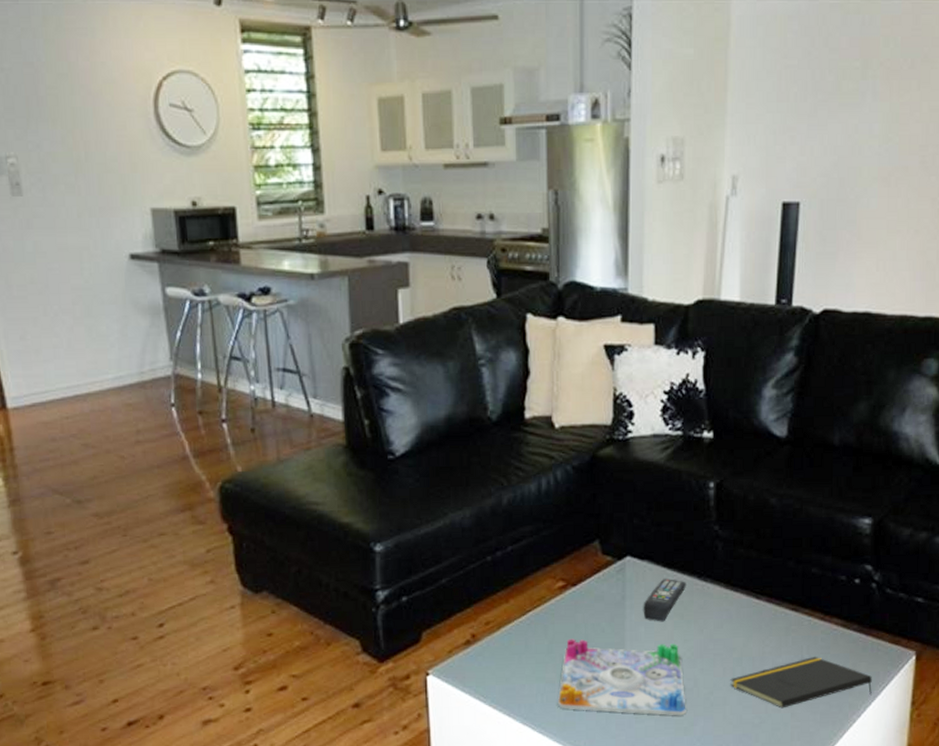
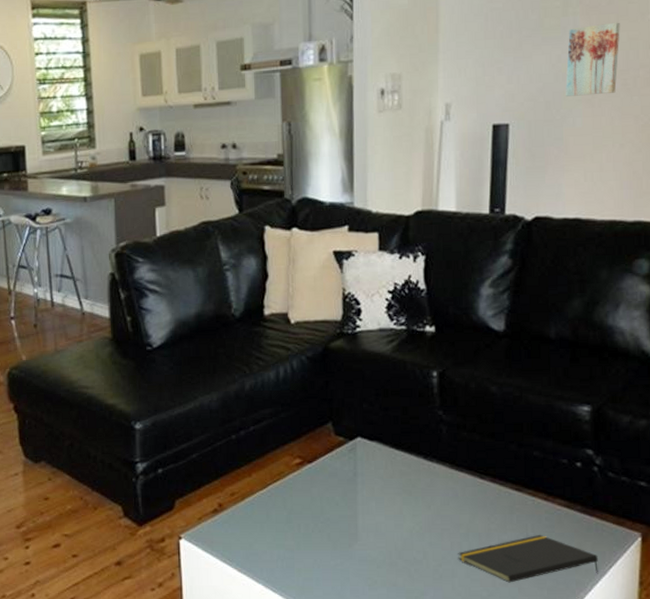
board game: present [557,638,686,716] -> none [296,510,417,586]
remote control: present [643,579,686,622] -> none [373,458,413,498]
wall art: none [861,90,921,173] -> present [566,22,620,97]

